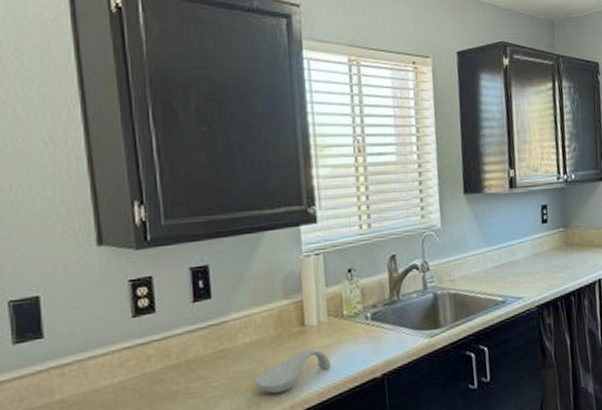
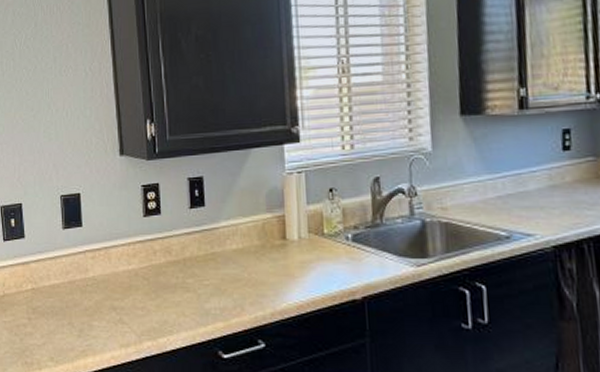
spoon rest: present [254,349,332,394] -> none [239,262,311,300]

